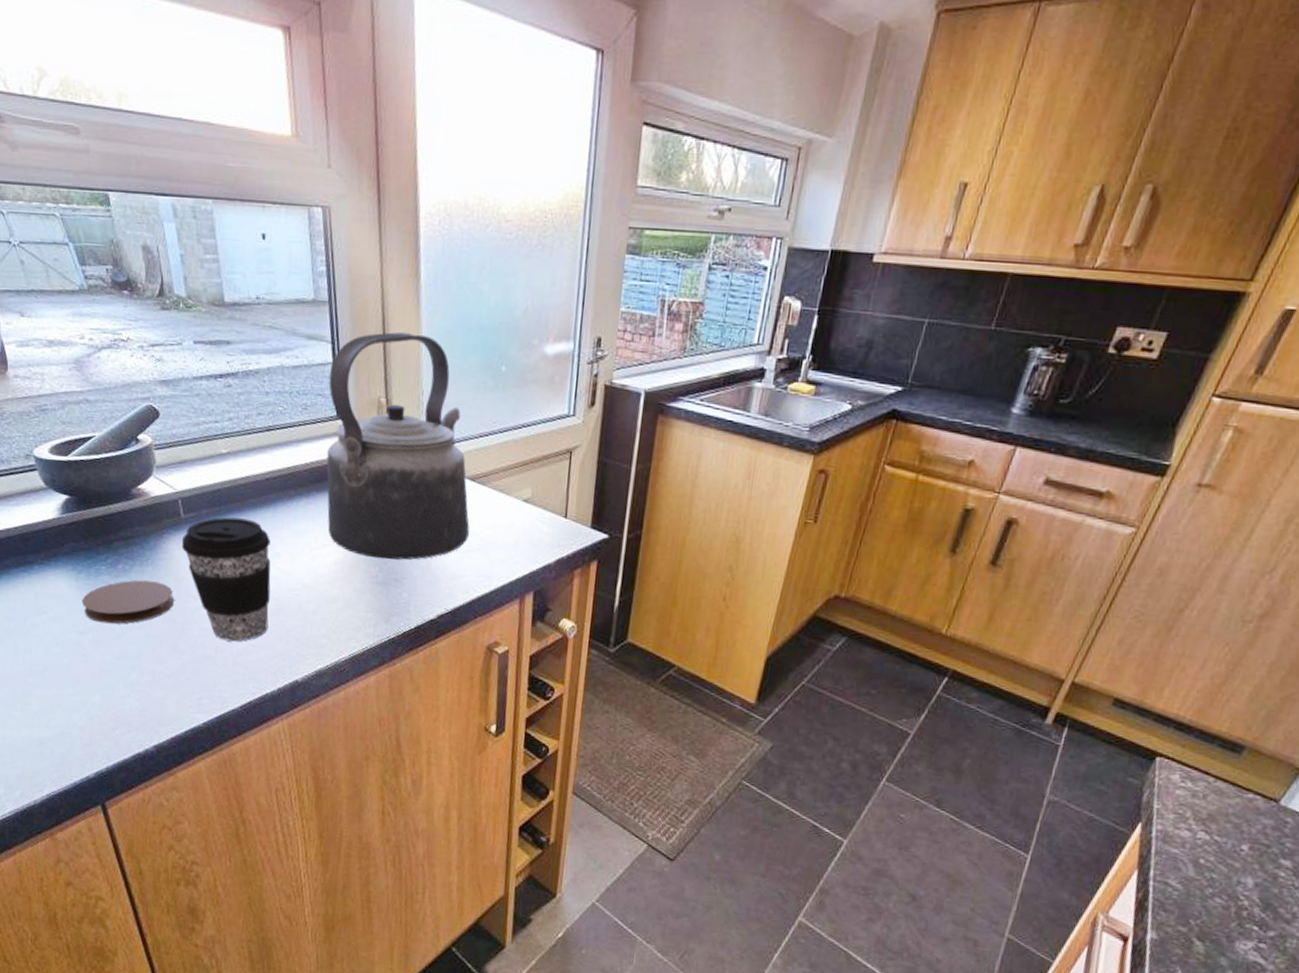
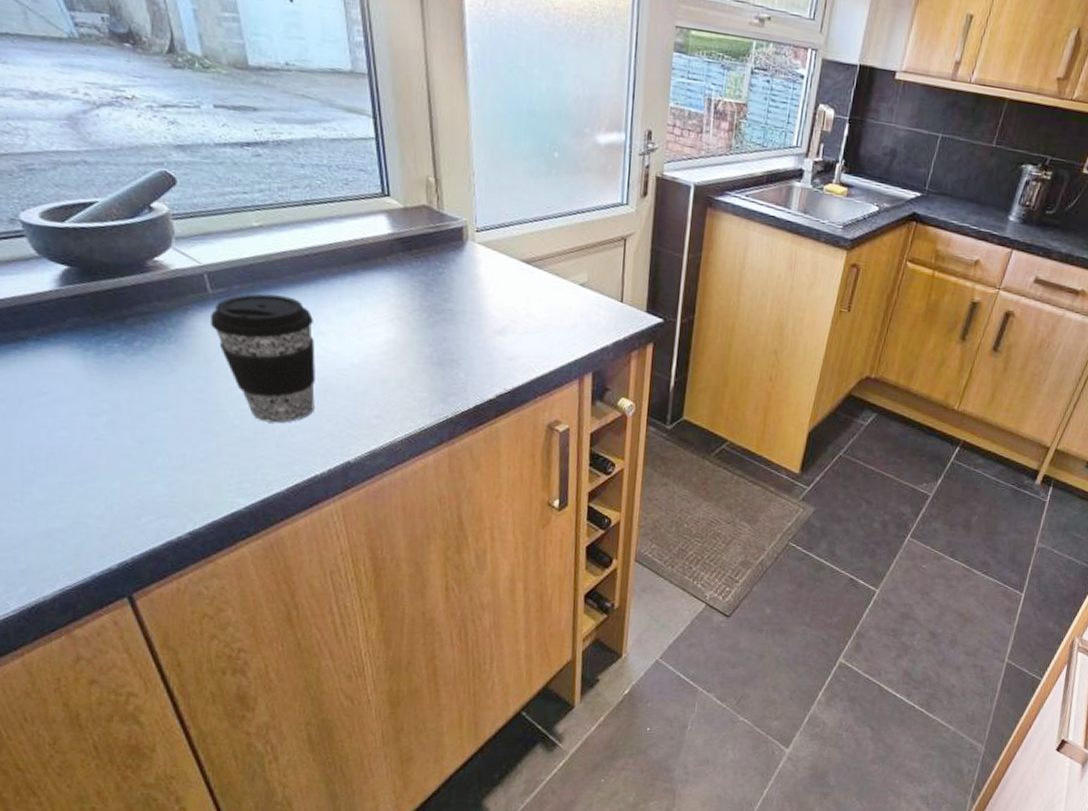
coaster: present [82,580,175,624] -> none [91,358,205,406]
kettle: present [326,332,469,560] -> none [371,110,526,341]

